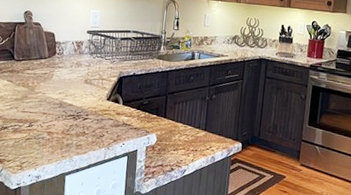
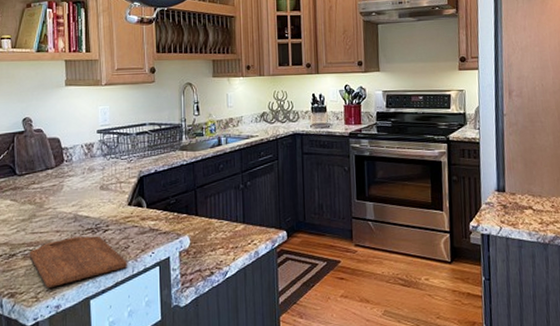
cutting board: none [18,120,101,161] -> present [29,236,127,289]

